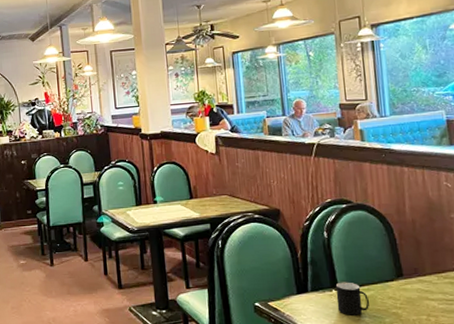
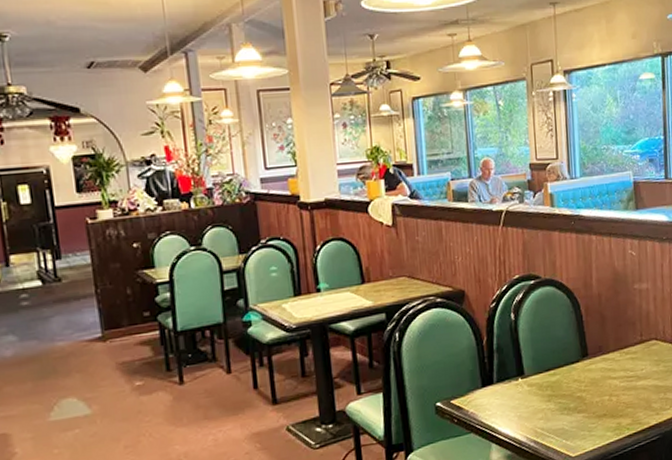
cup: present [335,282,369,315] -> none [521,368,555,405]

